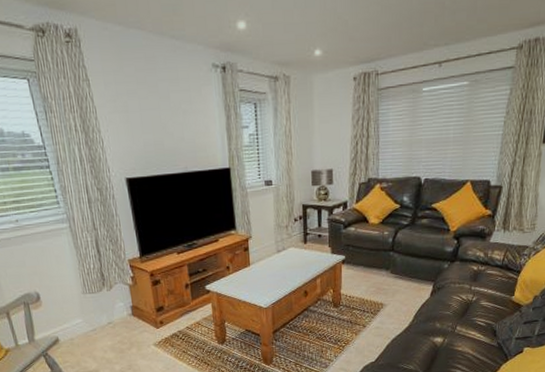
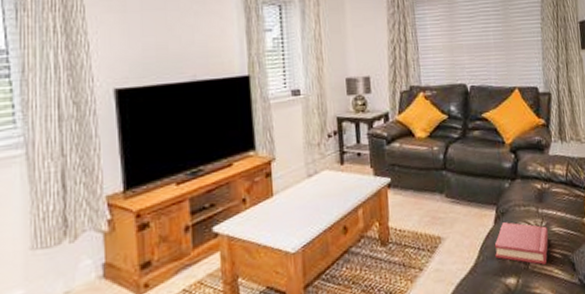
hardback book: none [427,295,477,330] -> present [494,222,549,265]

